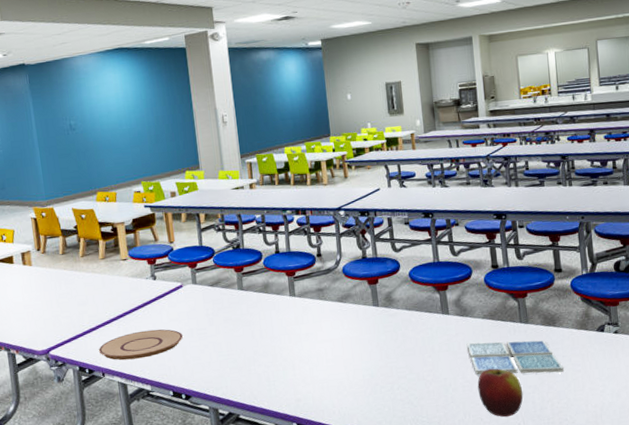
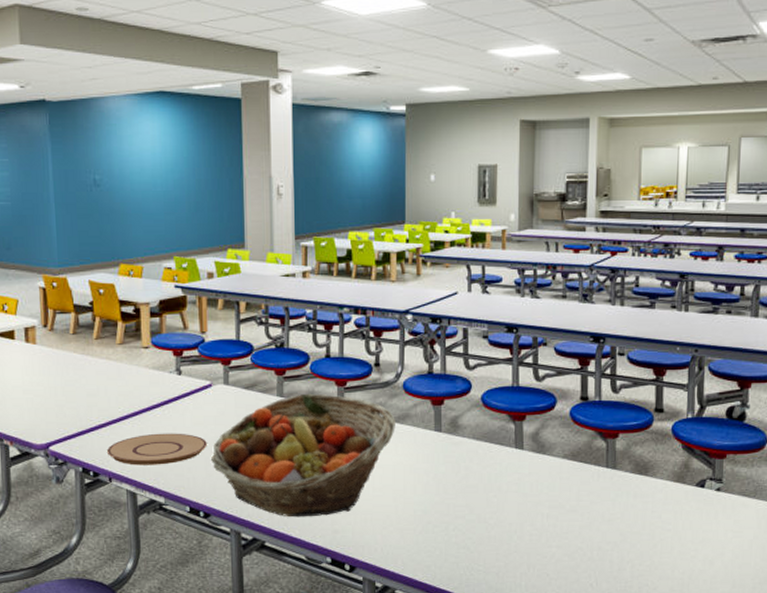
fruit basket: none [187,284,340,392] -> present [211,393,395,518]
drink coaster: present [466,340,564,374] -> none [540,485,651,530]
apple: present [477,368,523,417] -> none [547,517,600,575]

